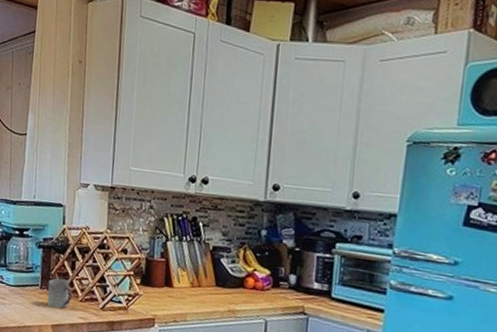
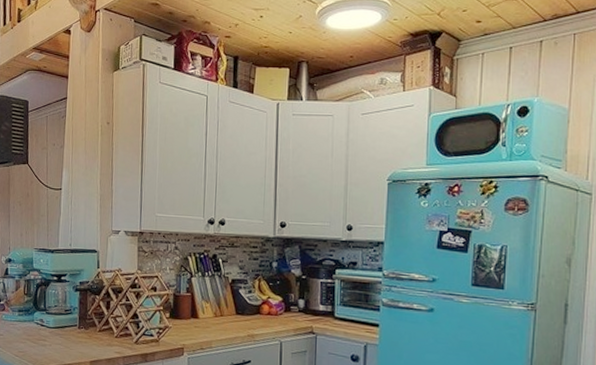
cup: present [47,278,73,309] -> none [85,317,109,346]

